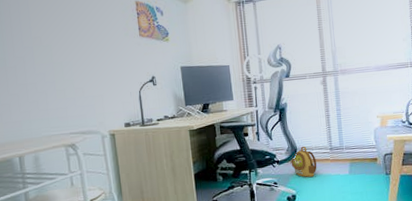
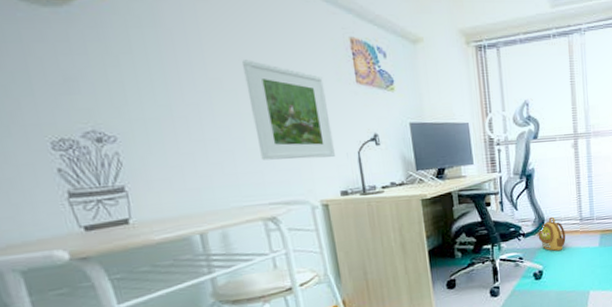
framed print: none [56,22,121,99] -> present [242,60,335,160]

